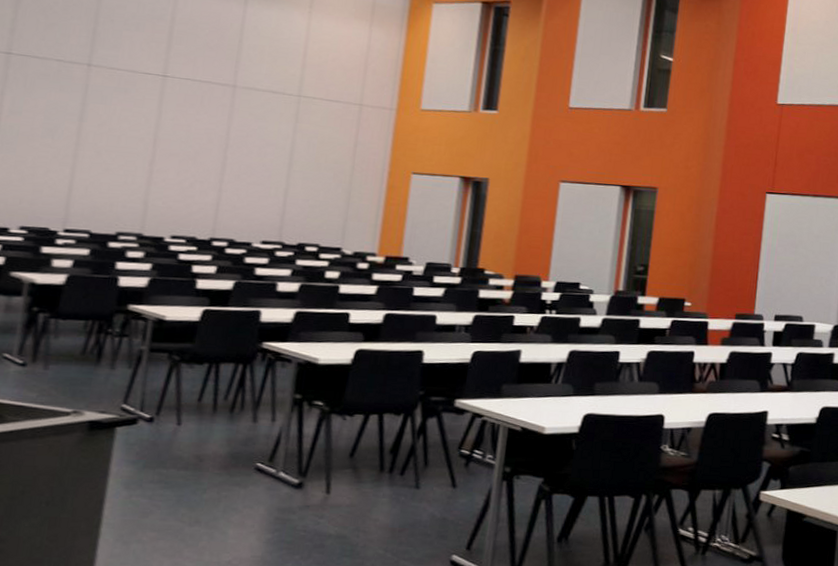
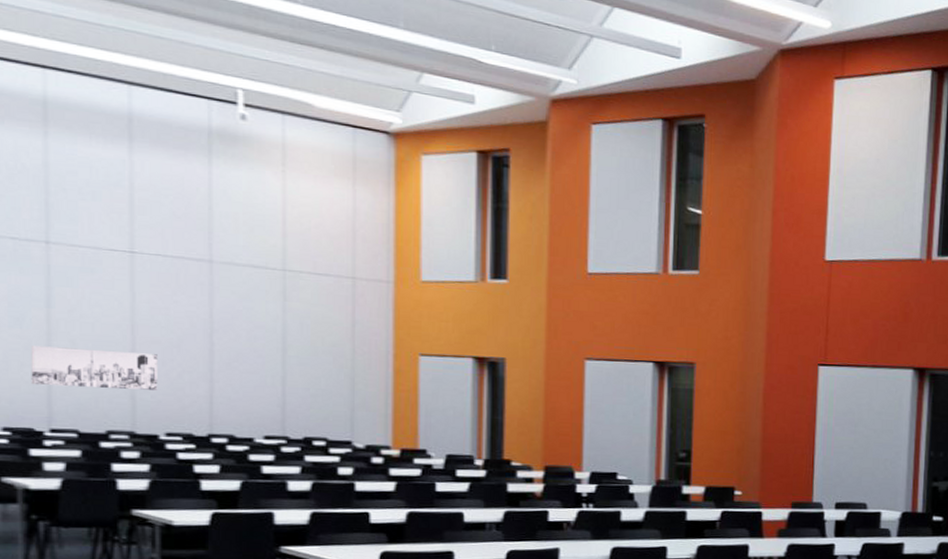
wall art: none [54,154,174,197] -> present [31,346,158,390]

